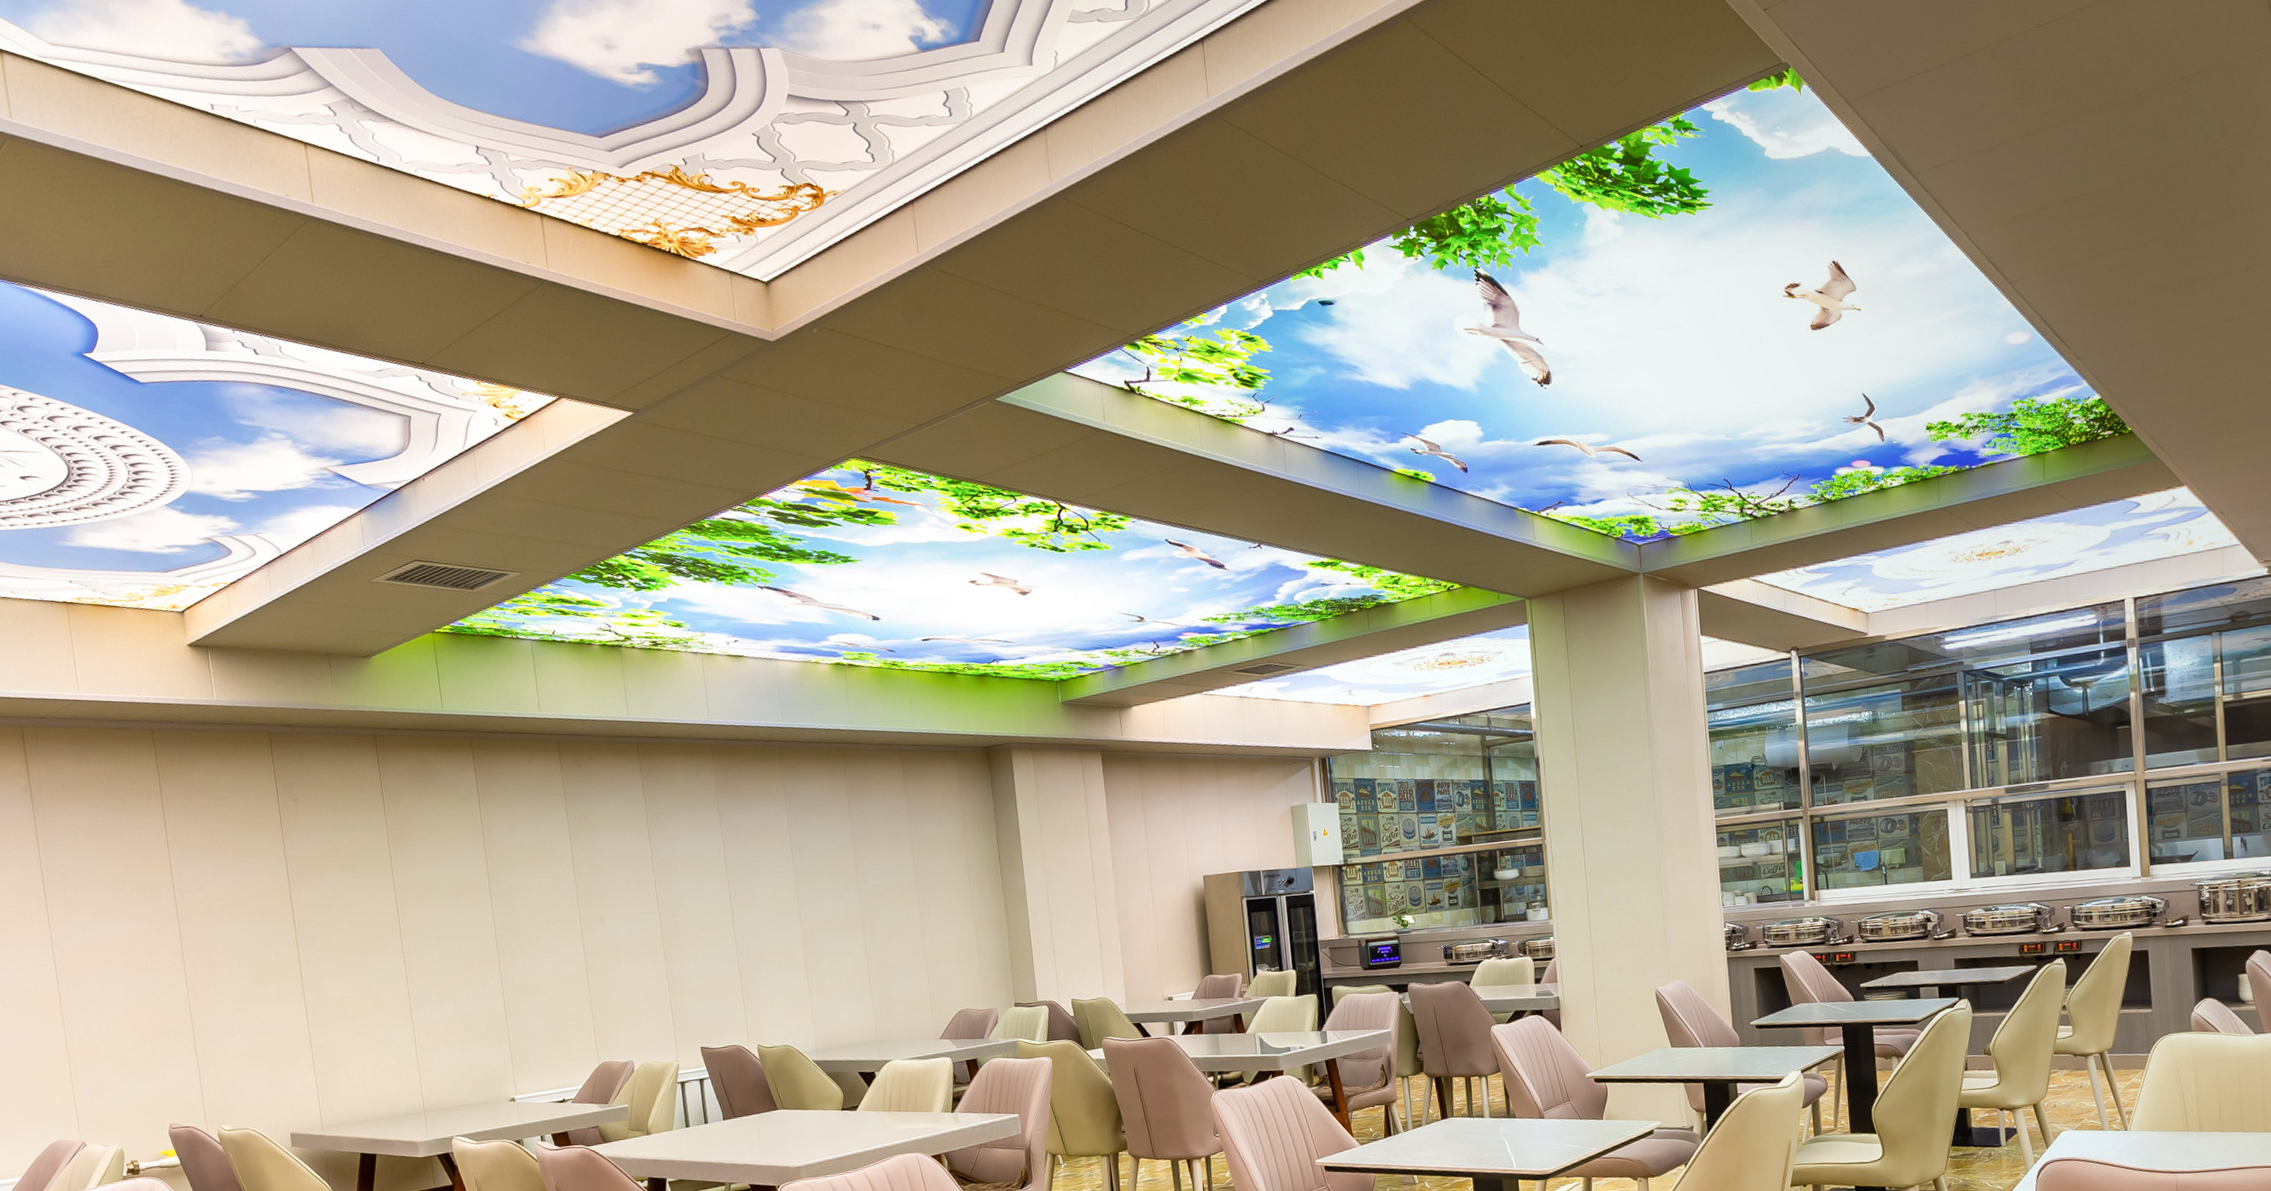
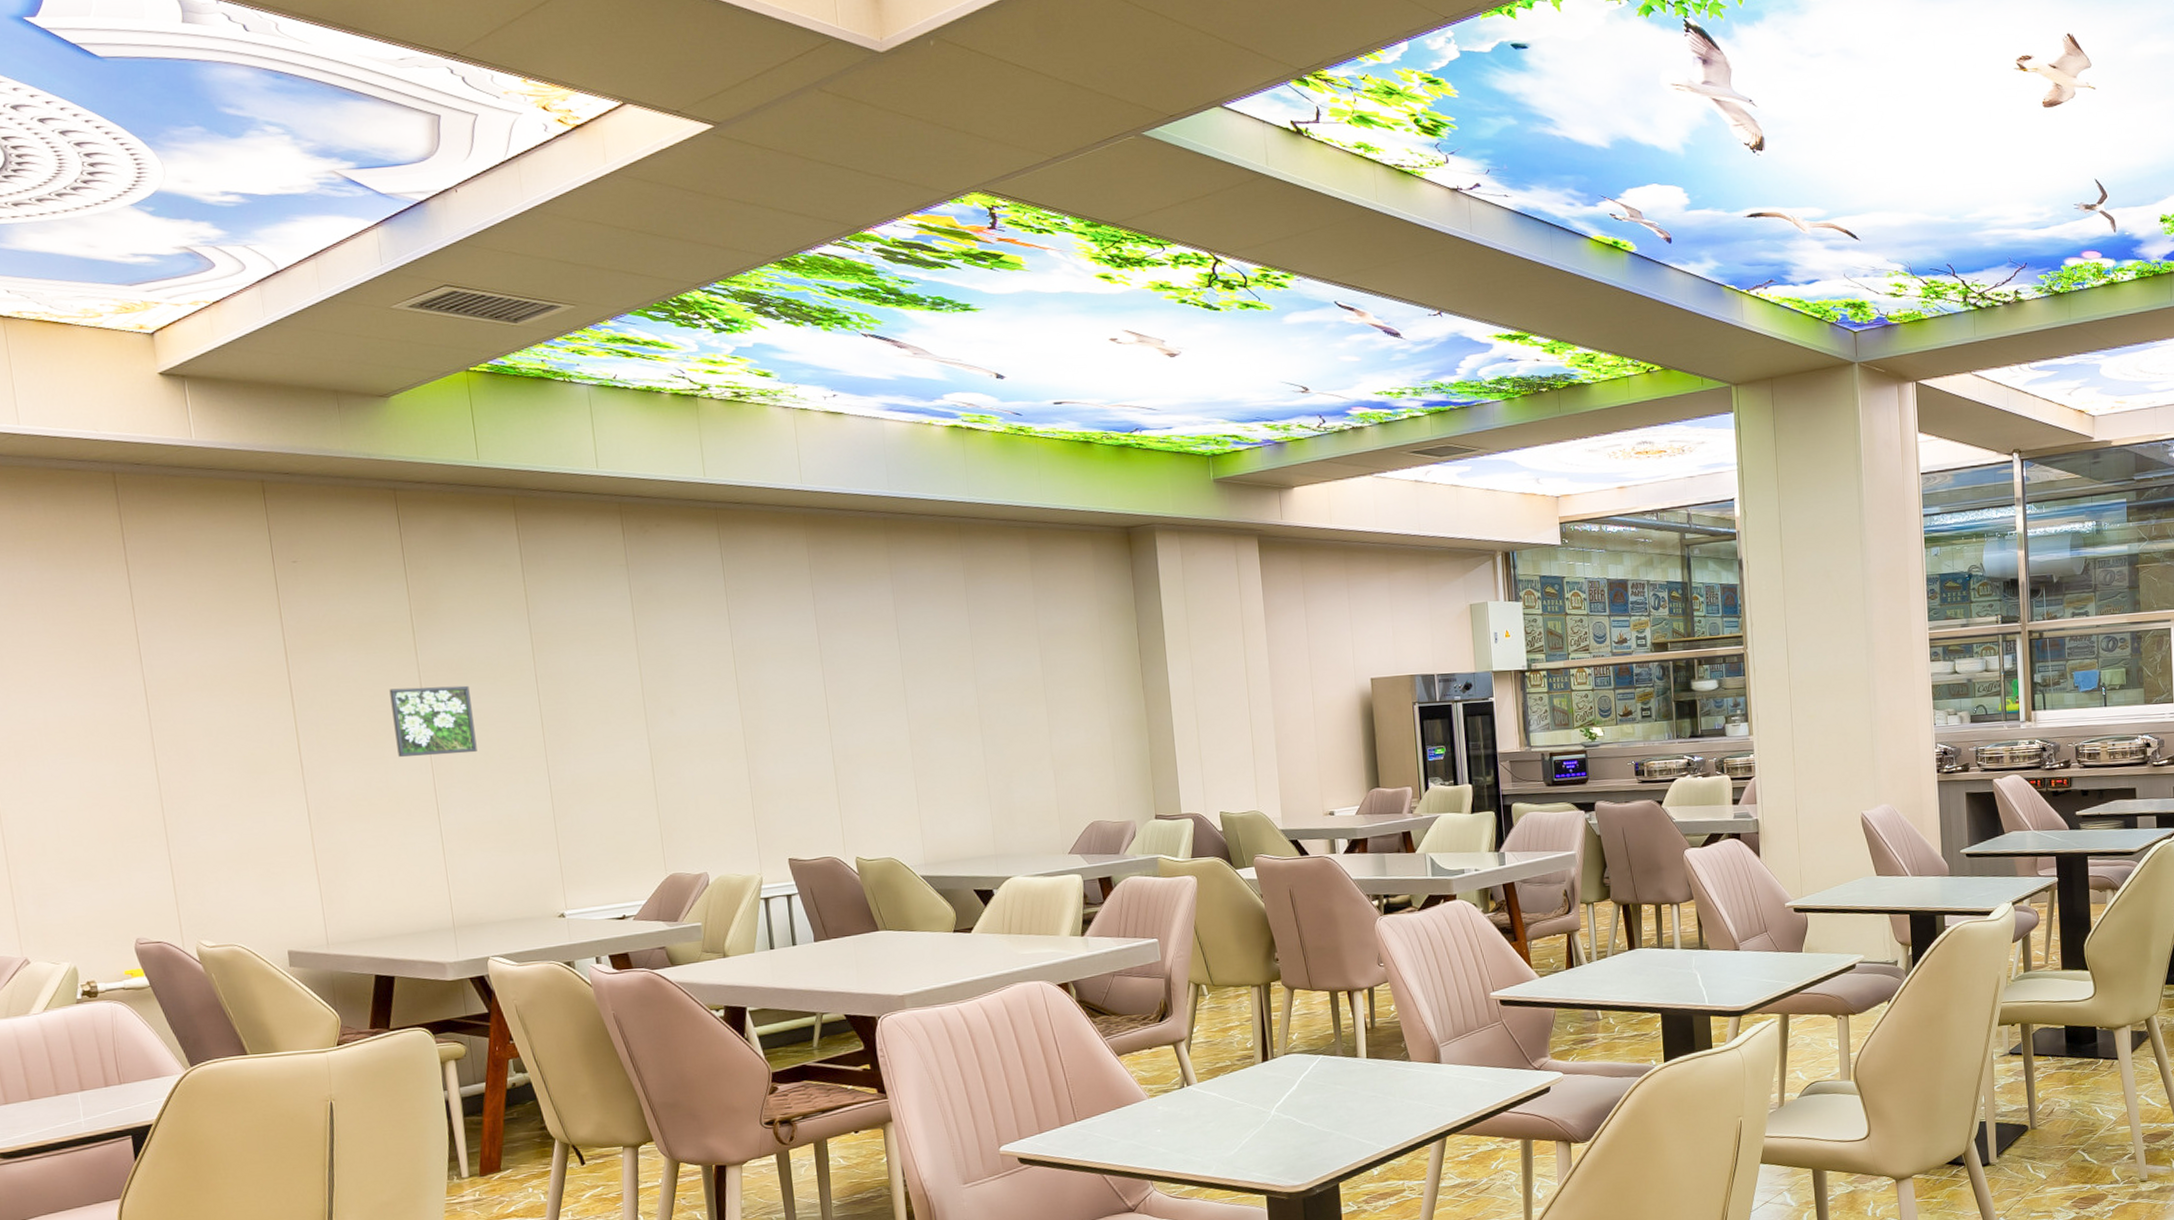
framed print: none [371,902,443,965] -> present [389,685,477,757]

